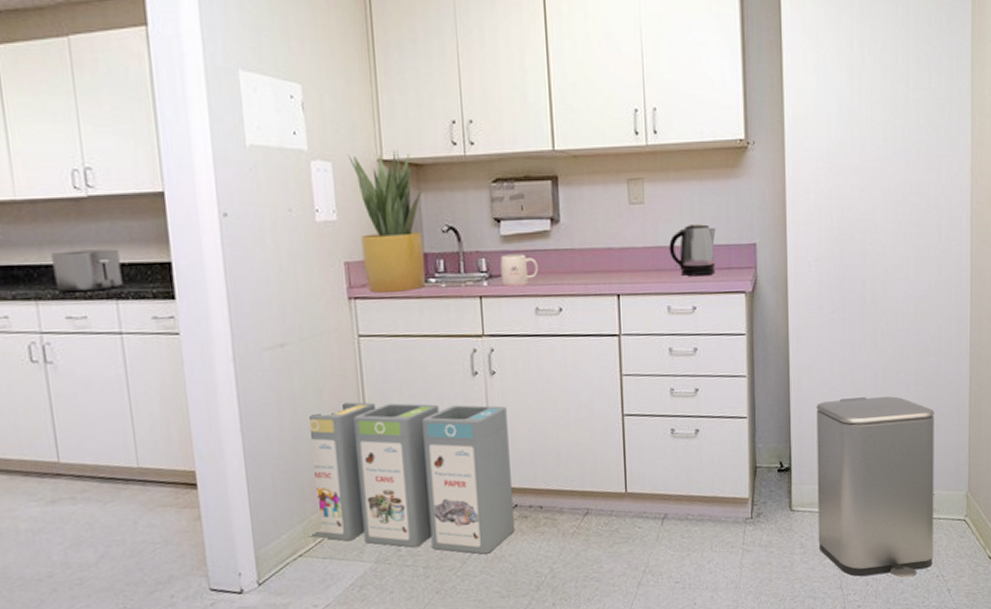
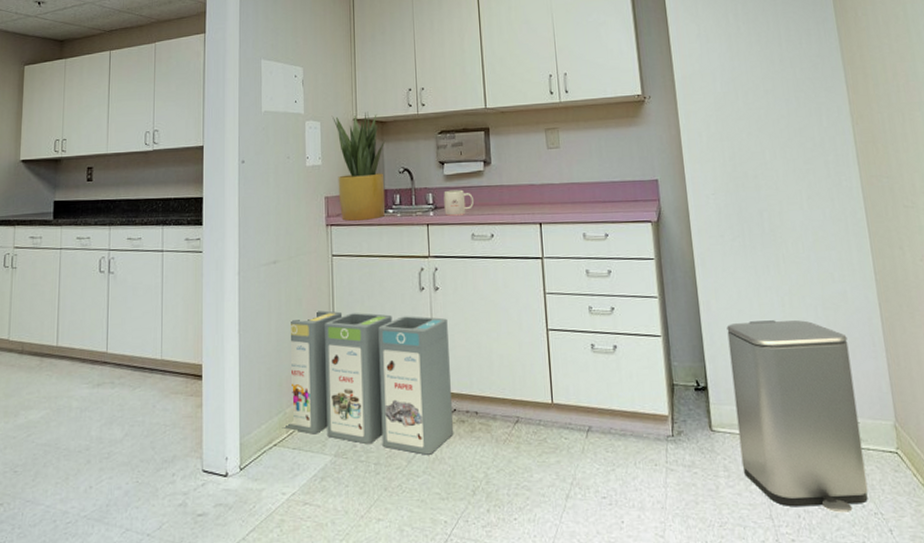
toaster: present [50,249,125,293] -> none [123,188,169,220]
kettle: present [669,223,716,277] -> none [582,163,624,208]

